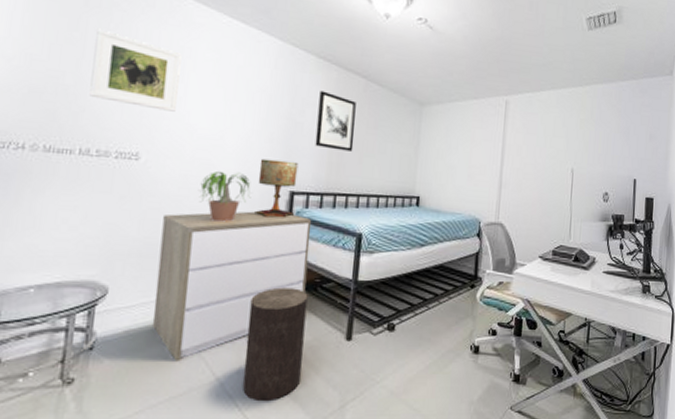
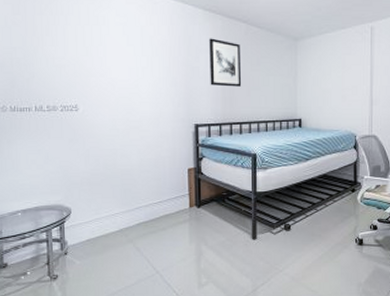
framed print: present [89,28,182,112] -> none [33,10,99,70]
dresser: present [152,211,312,362] -> none [102,143,216,261]
potted plant: present [199,170,251,222] -> none [125,113,165,153]
stool: present [242,287,308,402] -> none [175,201,221,288]
table lamp: present [254,158,299,218] -> none [168,100,201,147]

